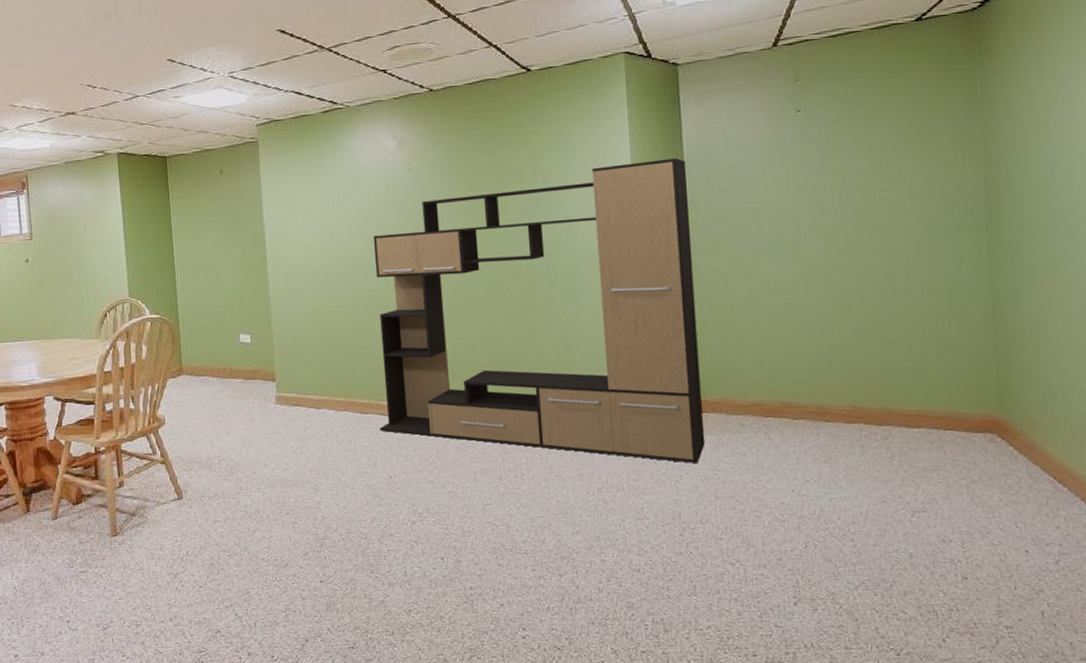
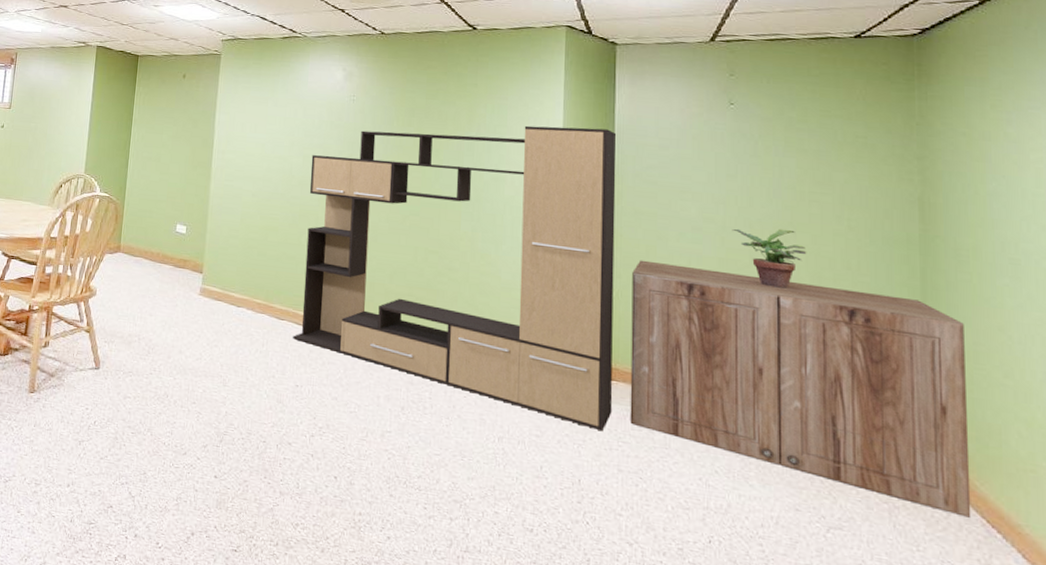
cabinet: none [713,281,1040,478] -> present [630,260,972,518]
potted plant: none [807,232,881,293] -> present [732,228,807,289]

